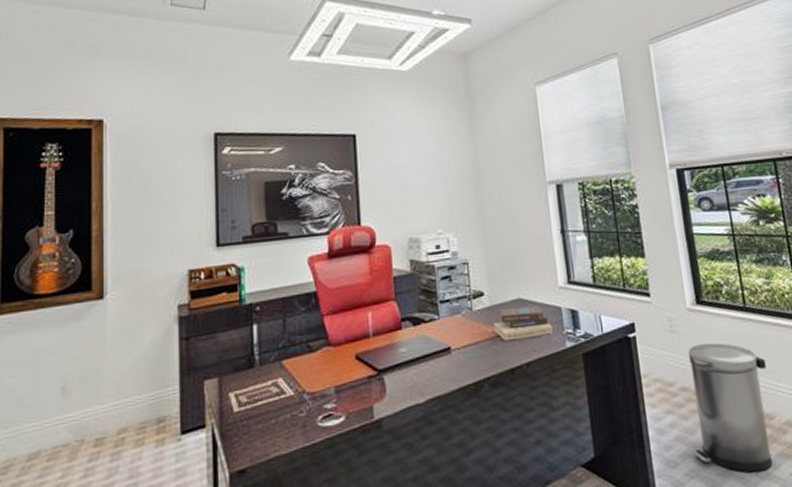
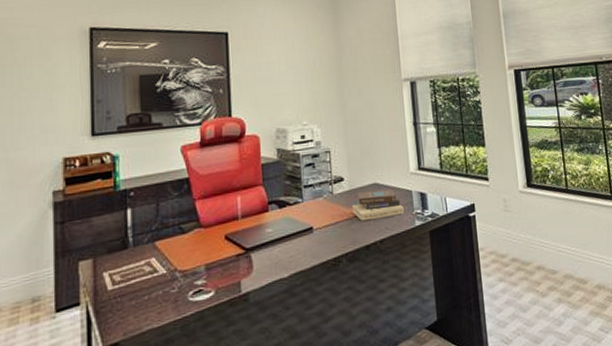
pedal bin: present [687,343,773,474] -> none [518,220,585,330]

